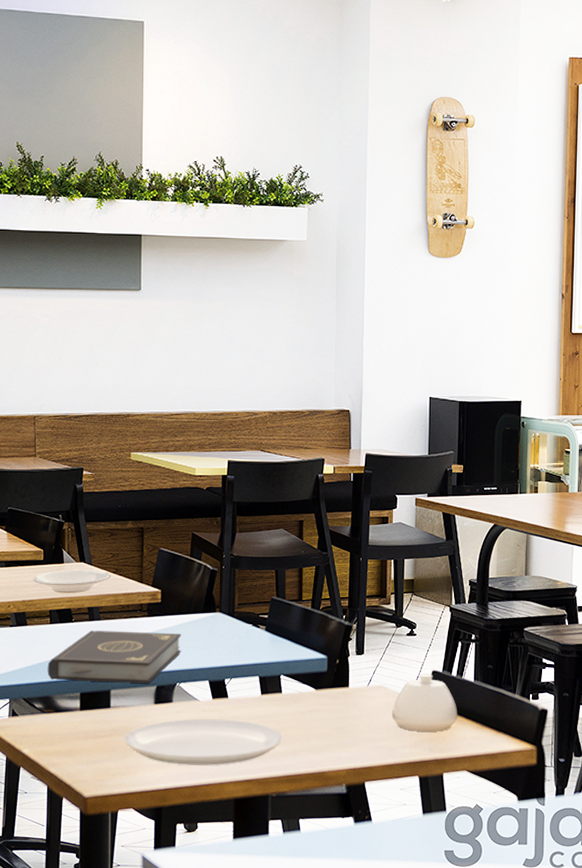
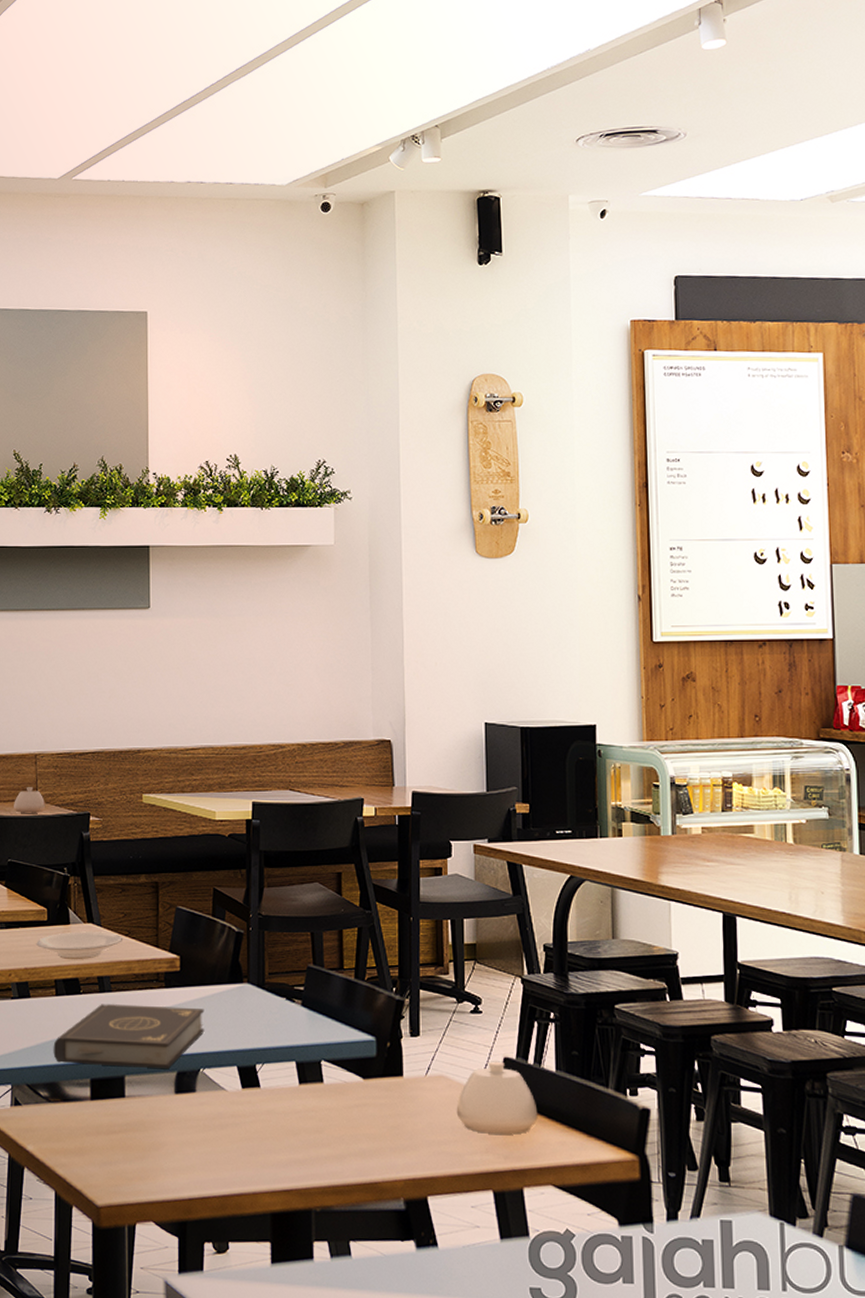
sugar bowl: none [14,445,43,468] -> present [14,787,46,813]
plate: present [125,718,283,765] -> none [142,1112,326,1171]

